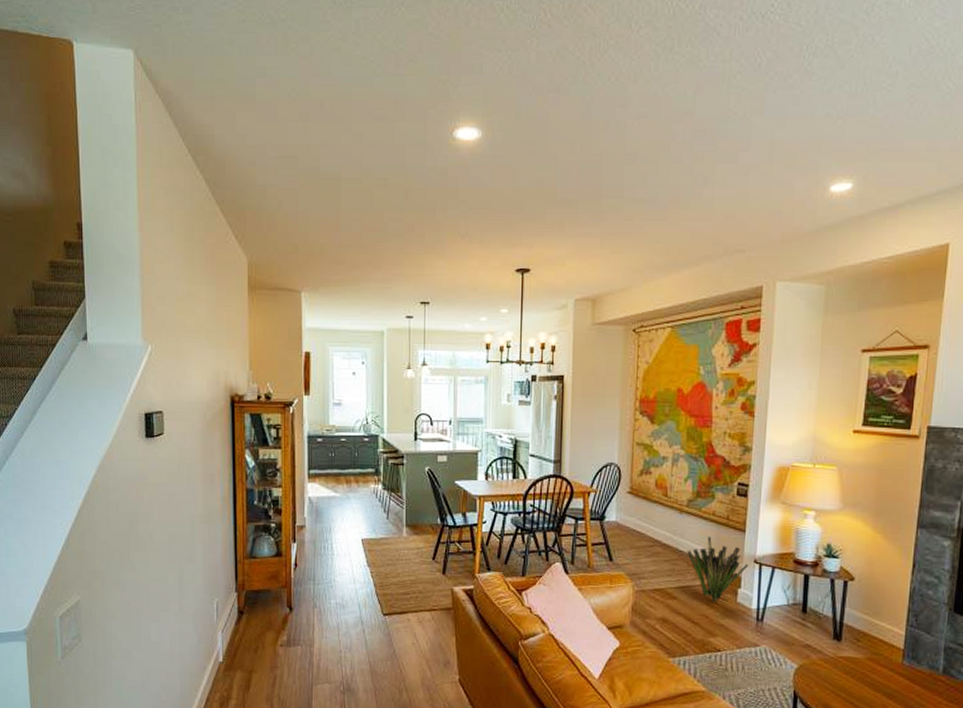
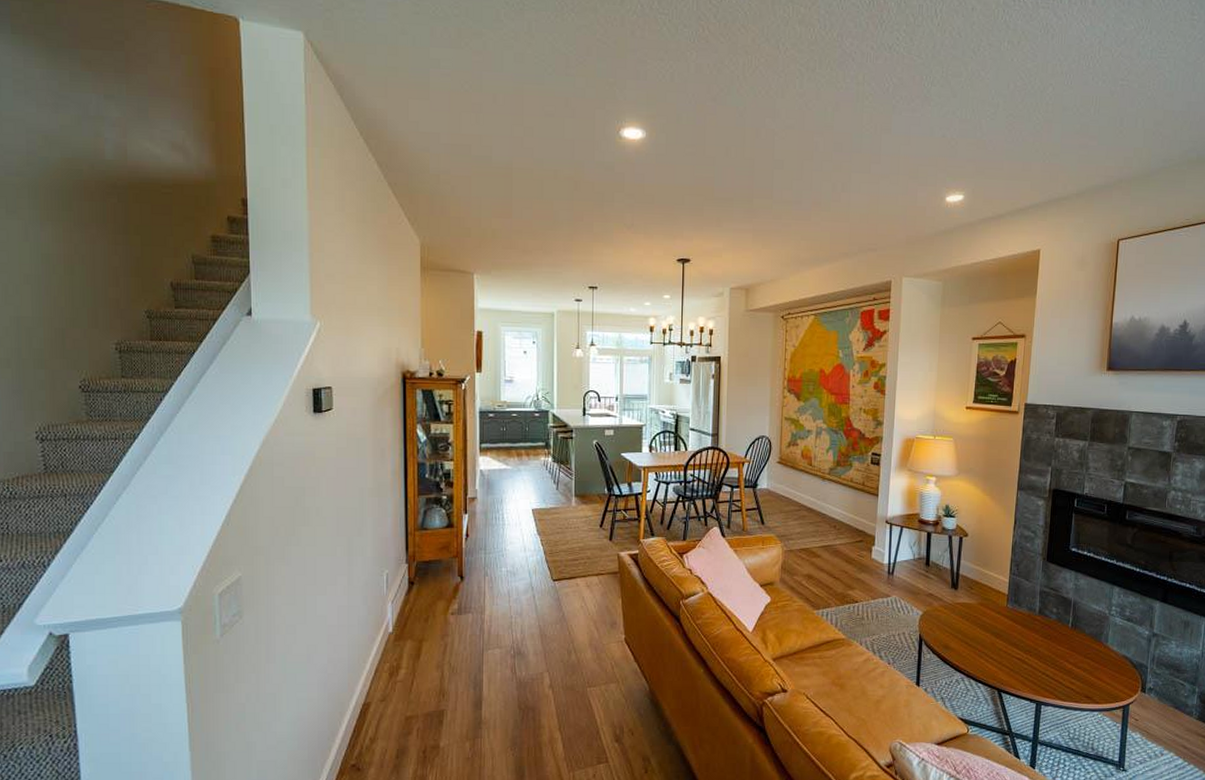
decorative plant: present [687,536,750,603] -> none [829,500,882,560]

